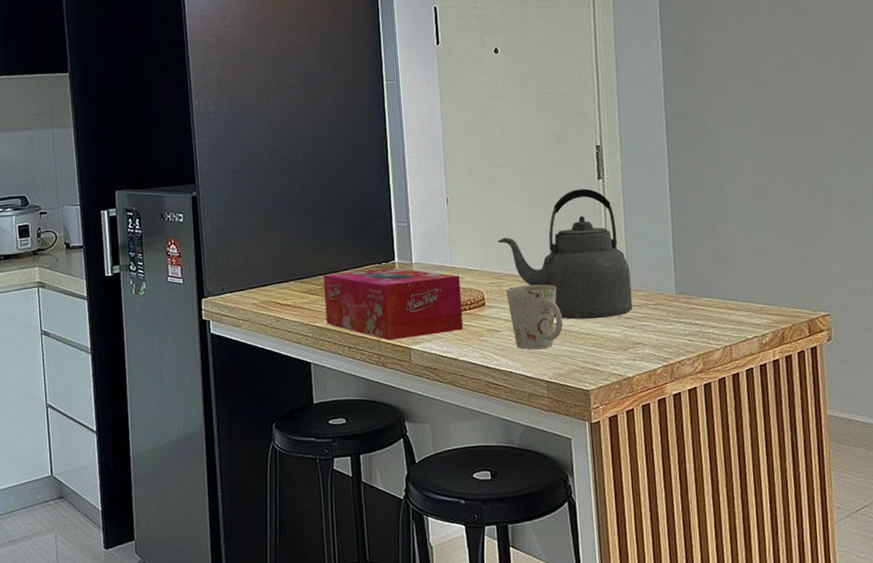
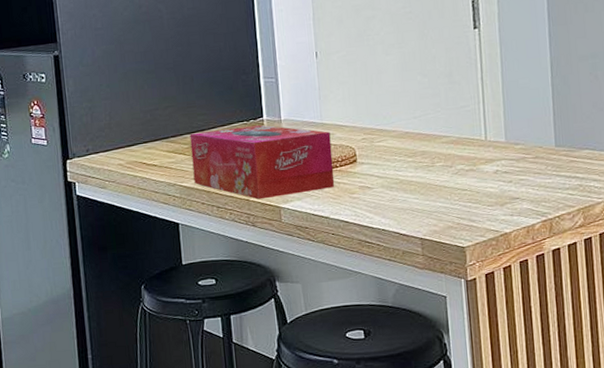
kettle: present [498,188,633,320] -> none [370,39,511,175]
mug: present [506,284,563,350] -> none [378,139,438,206]

